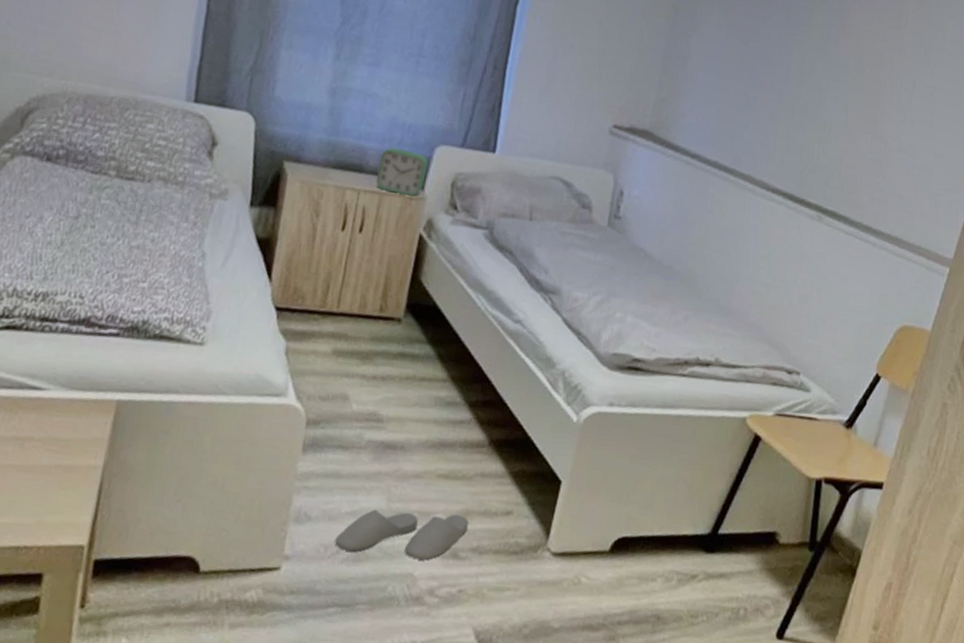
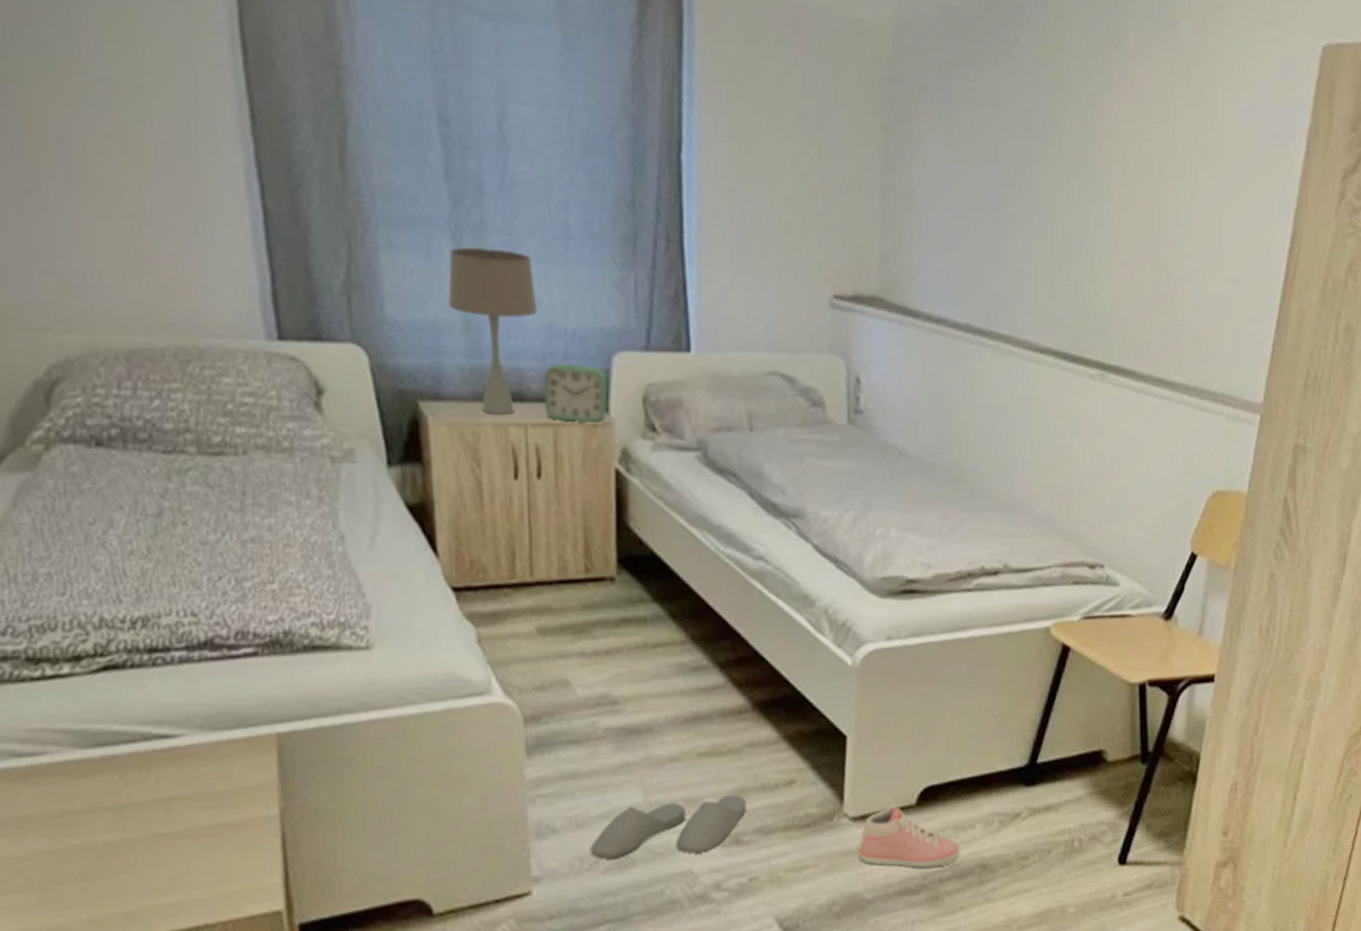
table lamp: none [322,53,390,181] -> present [448,248,537,415]
sneaker: none [553,549,640,610] -> present [858,807,960,868]

